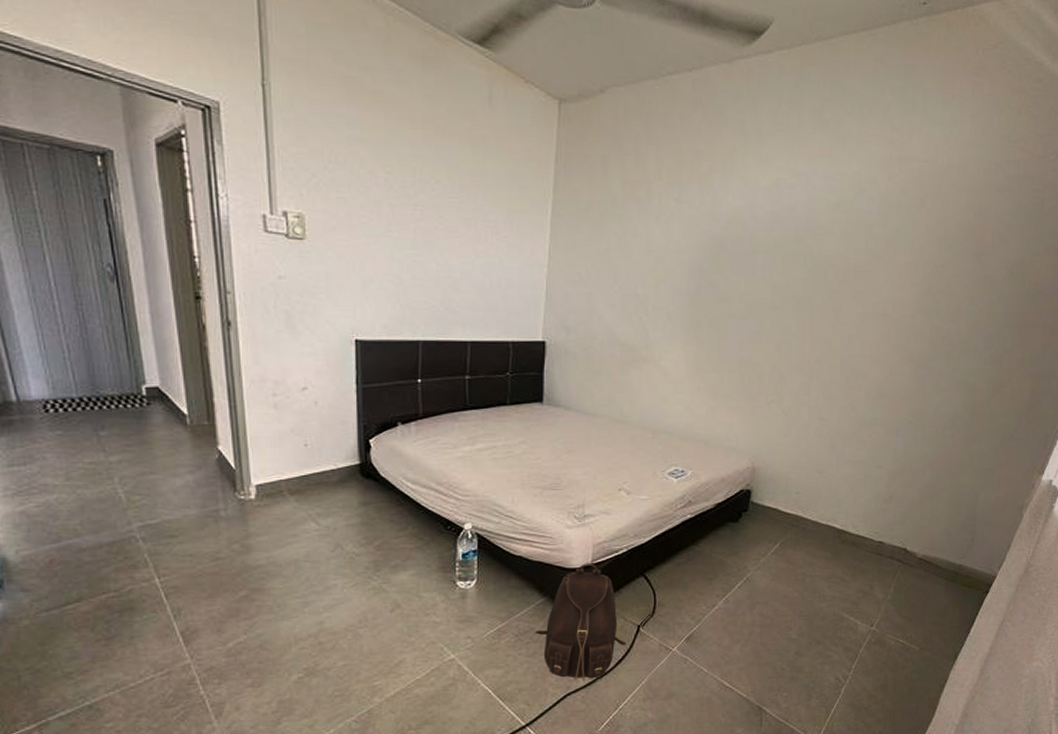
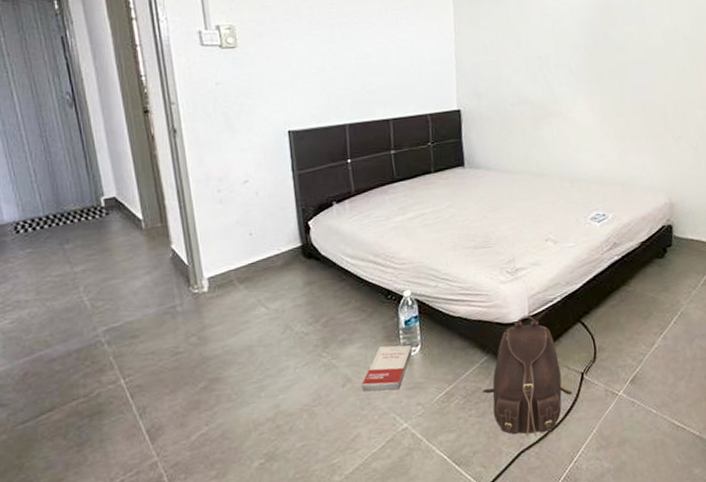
book: none [410,576,467,621] -> present [360,344,413,392]

